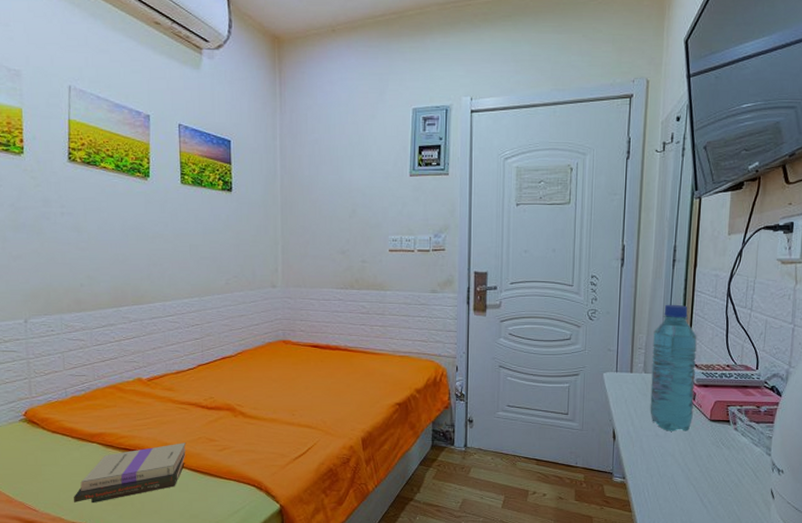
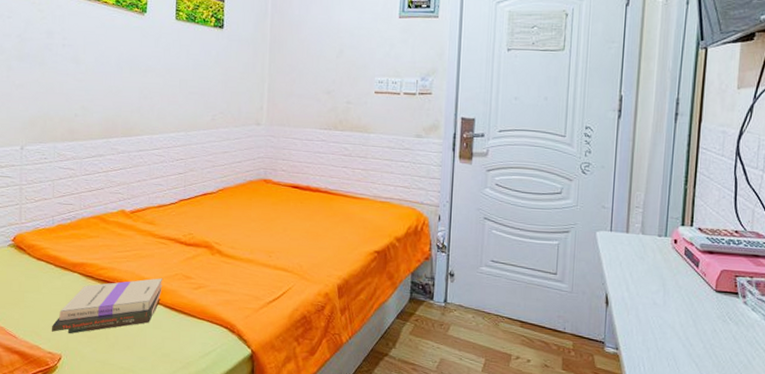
water bottle: present [650,304,697,431] -> none [647,160,702,302]

